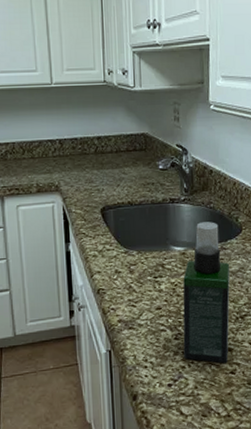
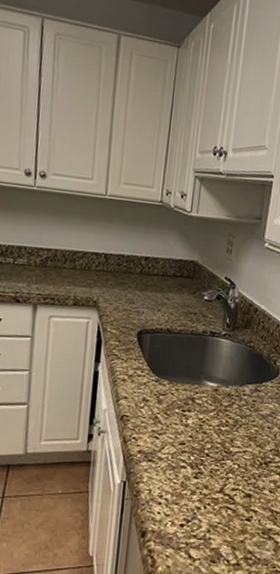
spray bottle: present [183,222,230,363] -> none [201,360,262,509]

